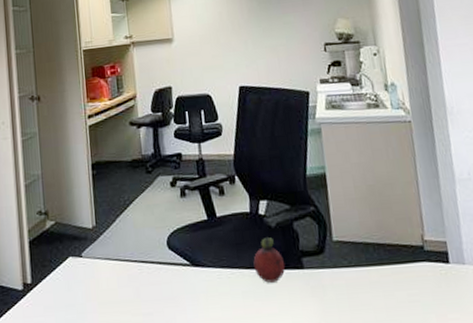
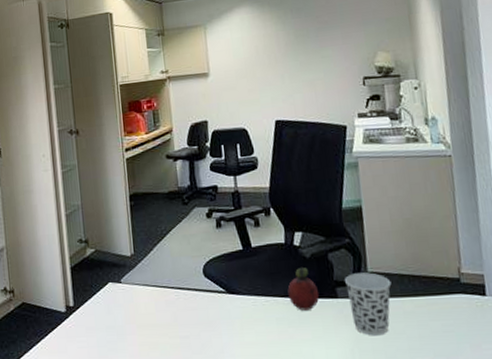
cup: none [310,241,357,308] -> present [345,272,392,336]

